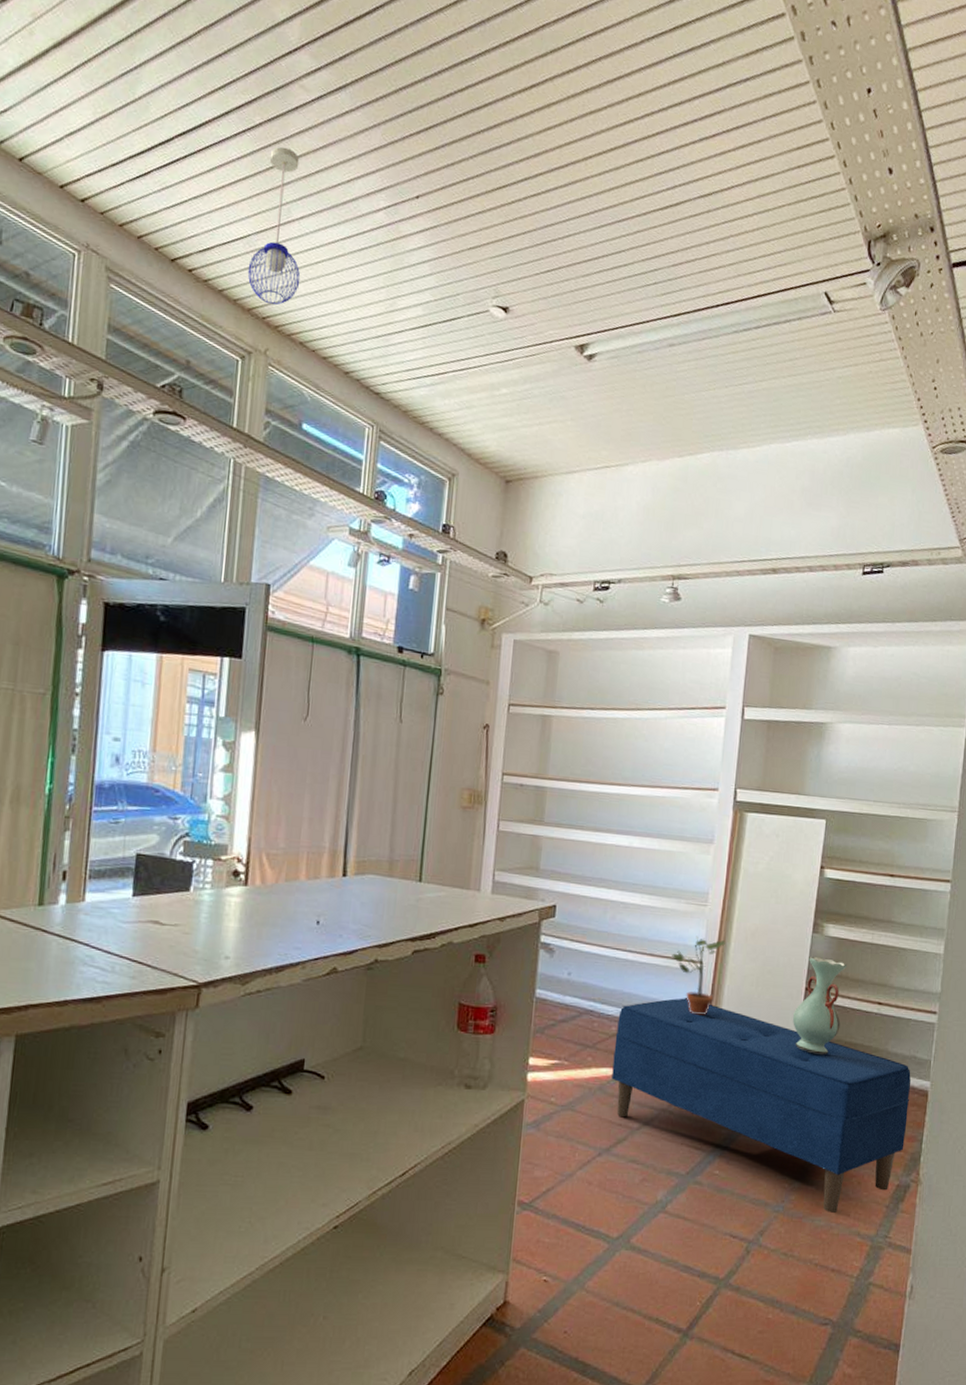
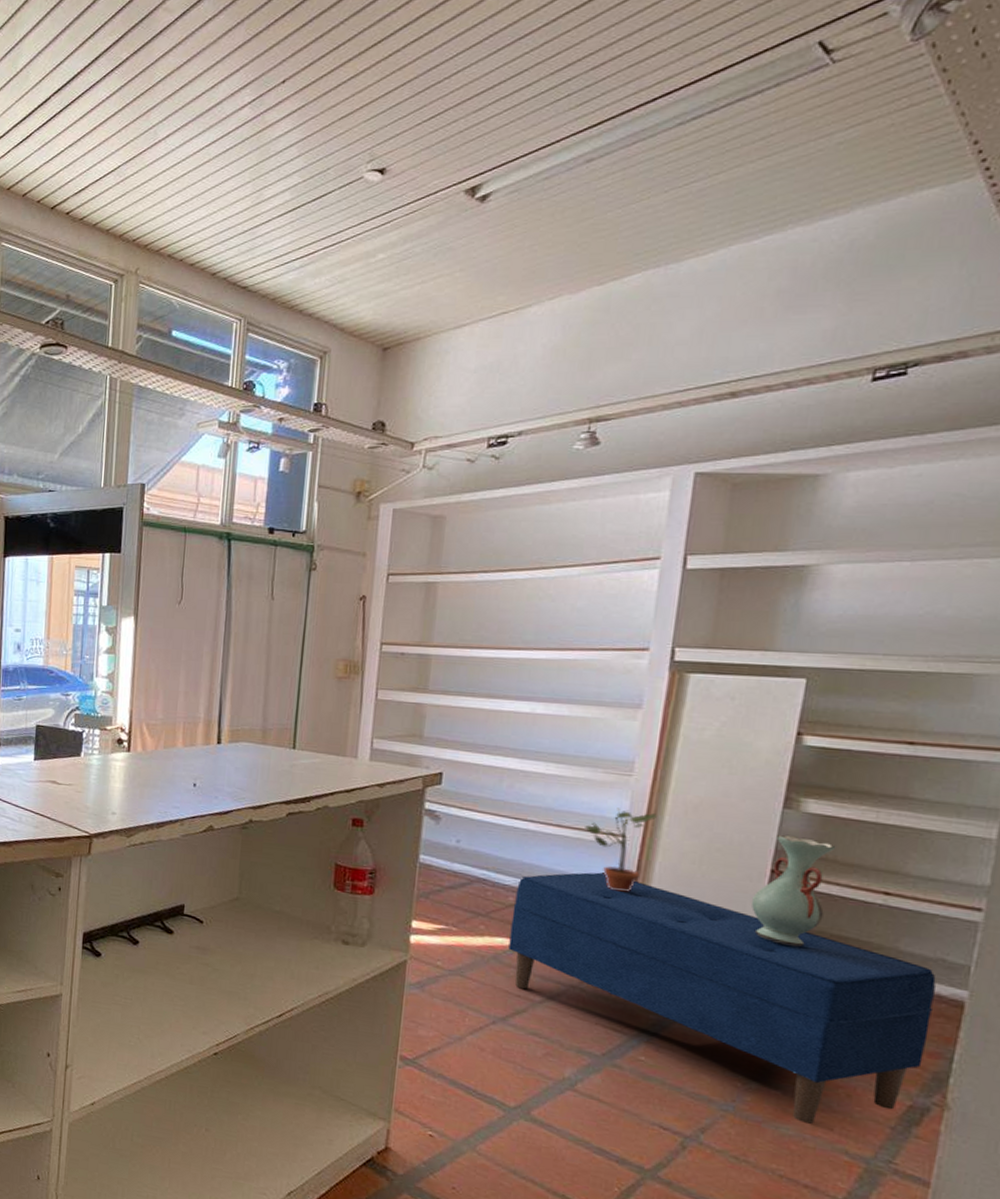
pendant light: present [247,146,301,305] -> none [118,73,168,226]

